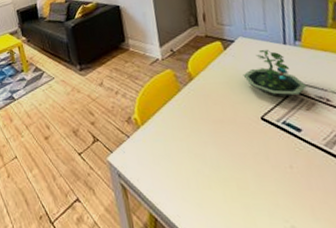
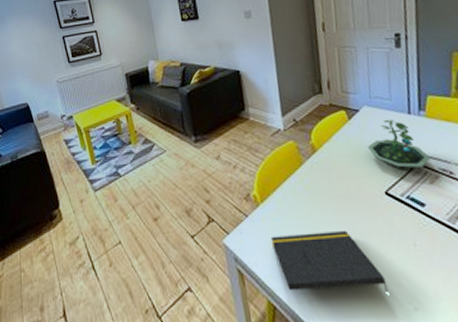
notepad: none [151,151,265,210] -> present [270,230,389,292]

